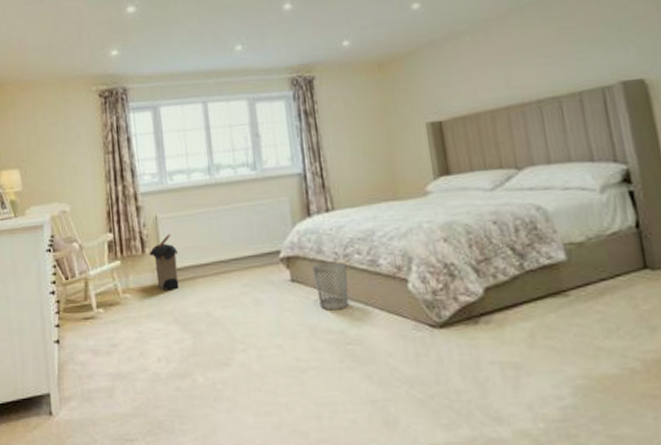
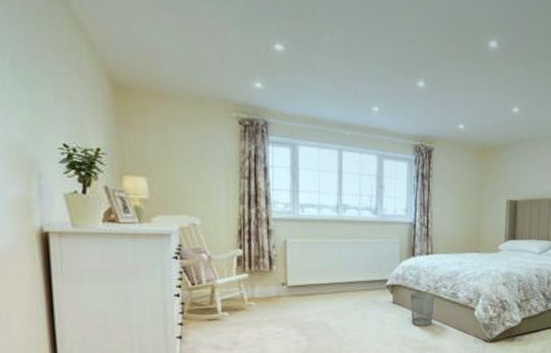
laundry hamper: present [149,233,179,291] -> none [276,256,303,302]

